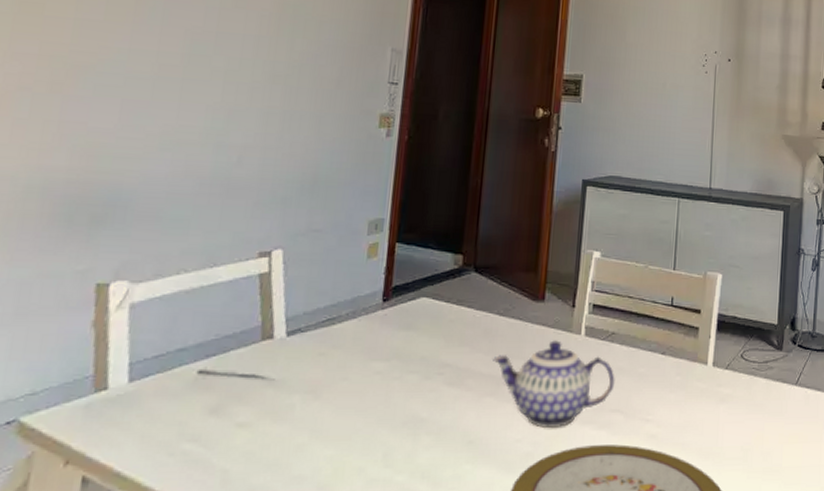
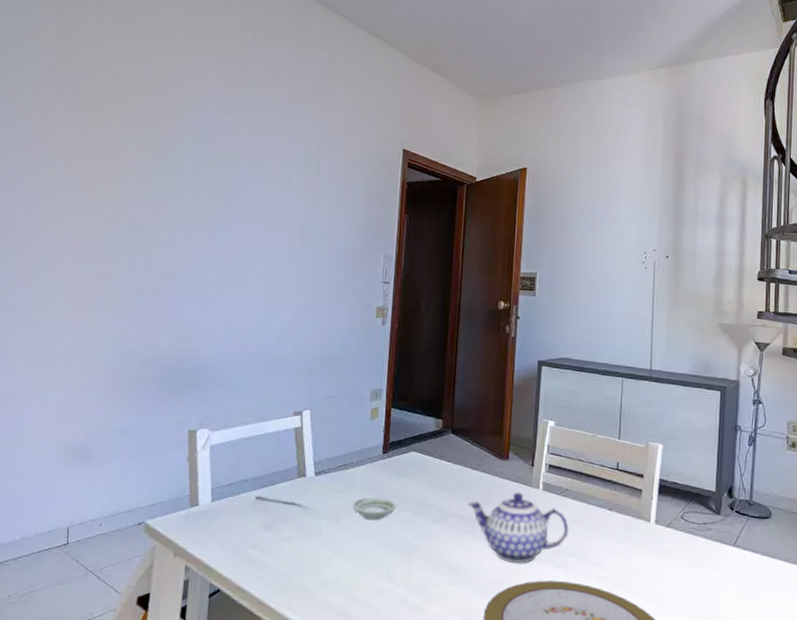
saucer: none [339,359,399,389] -> present [353,497,396,520]

